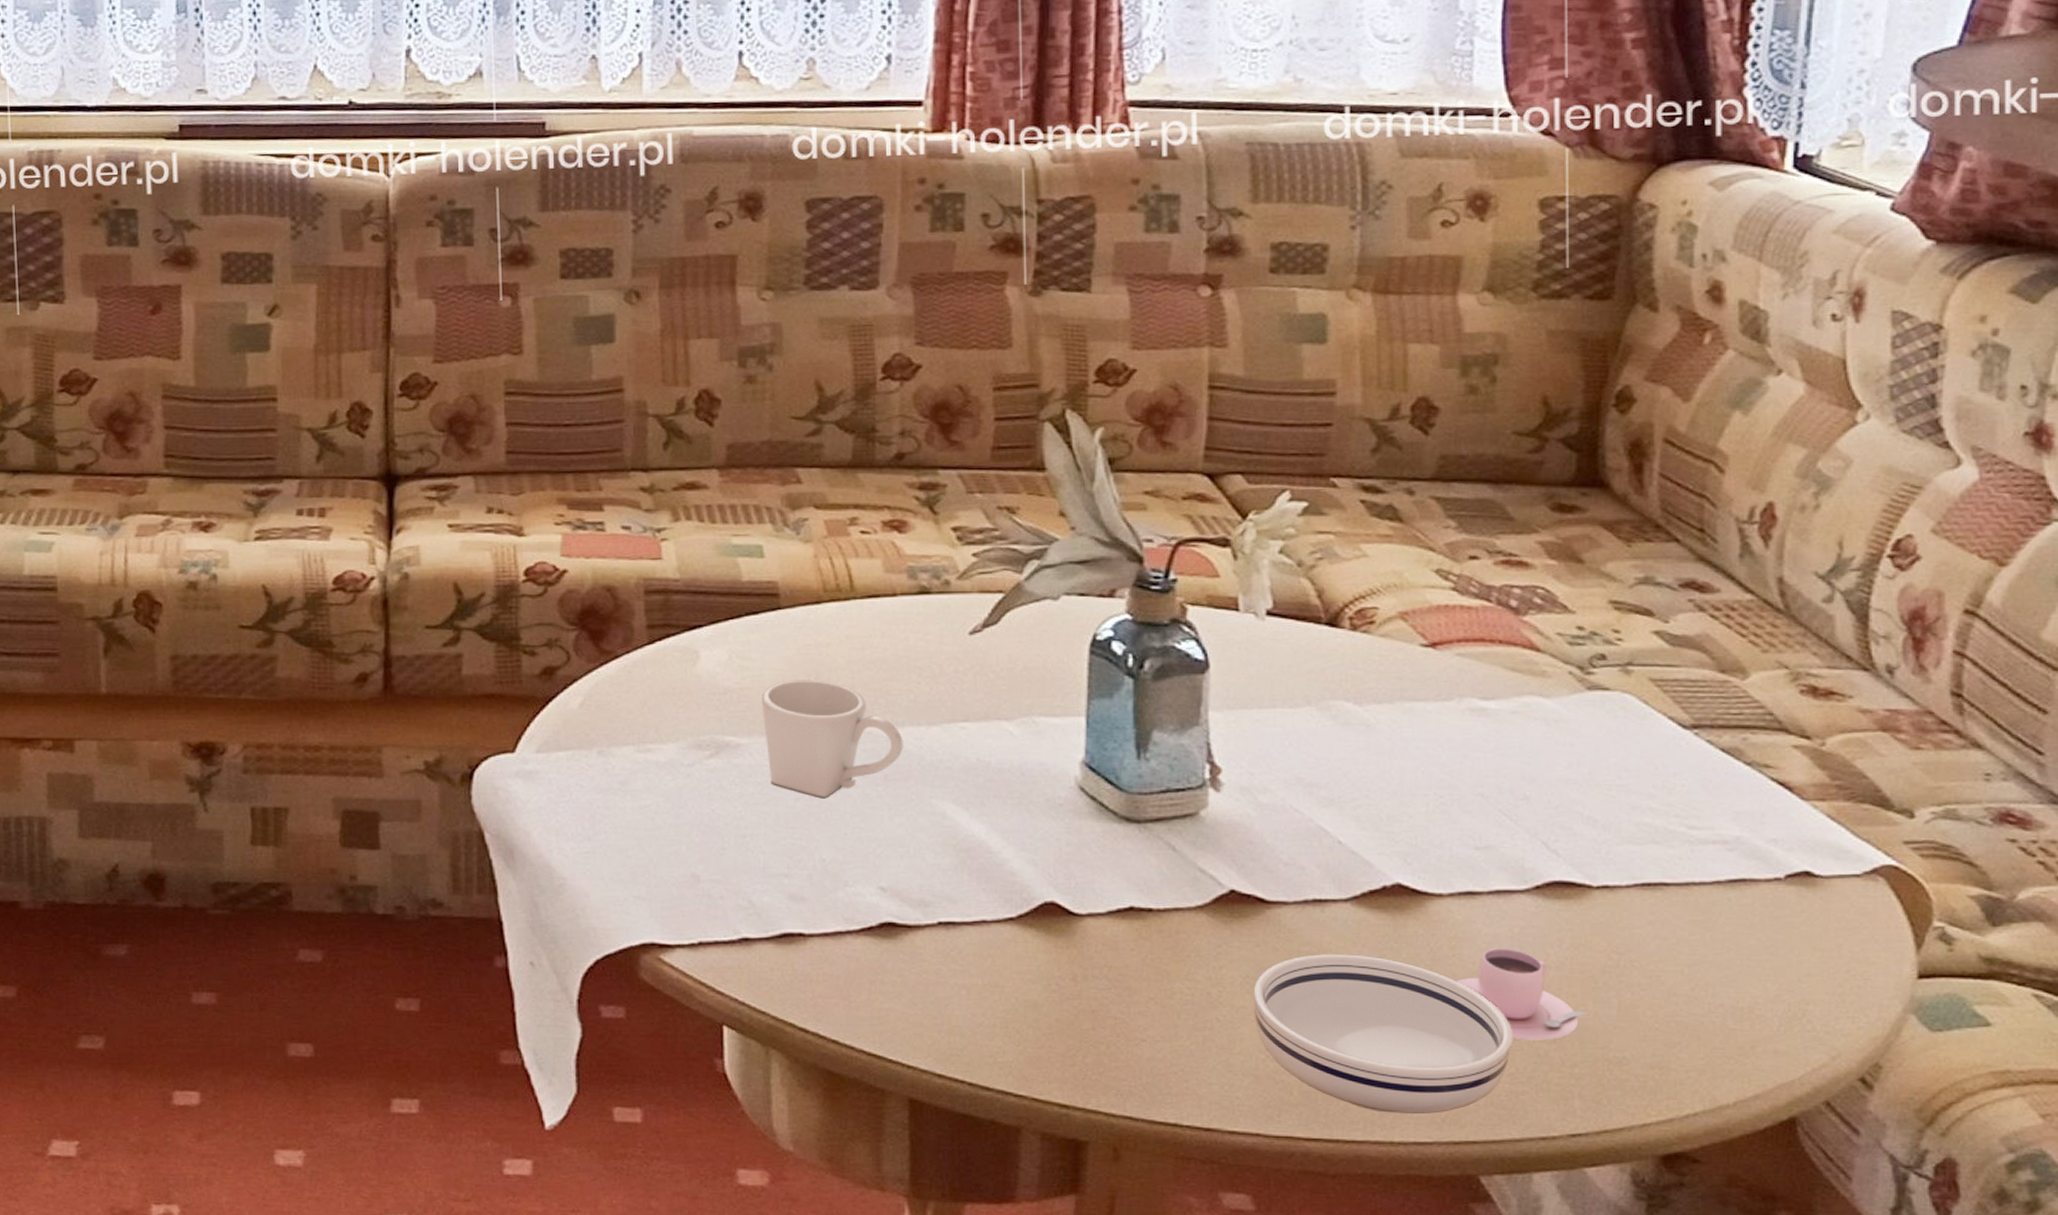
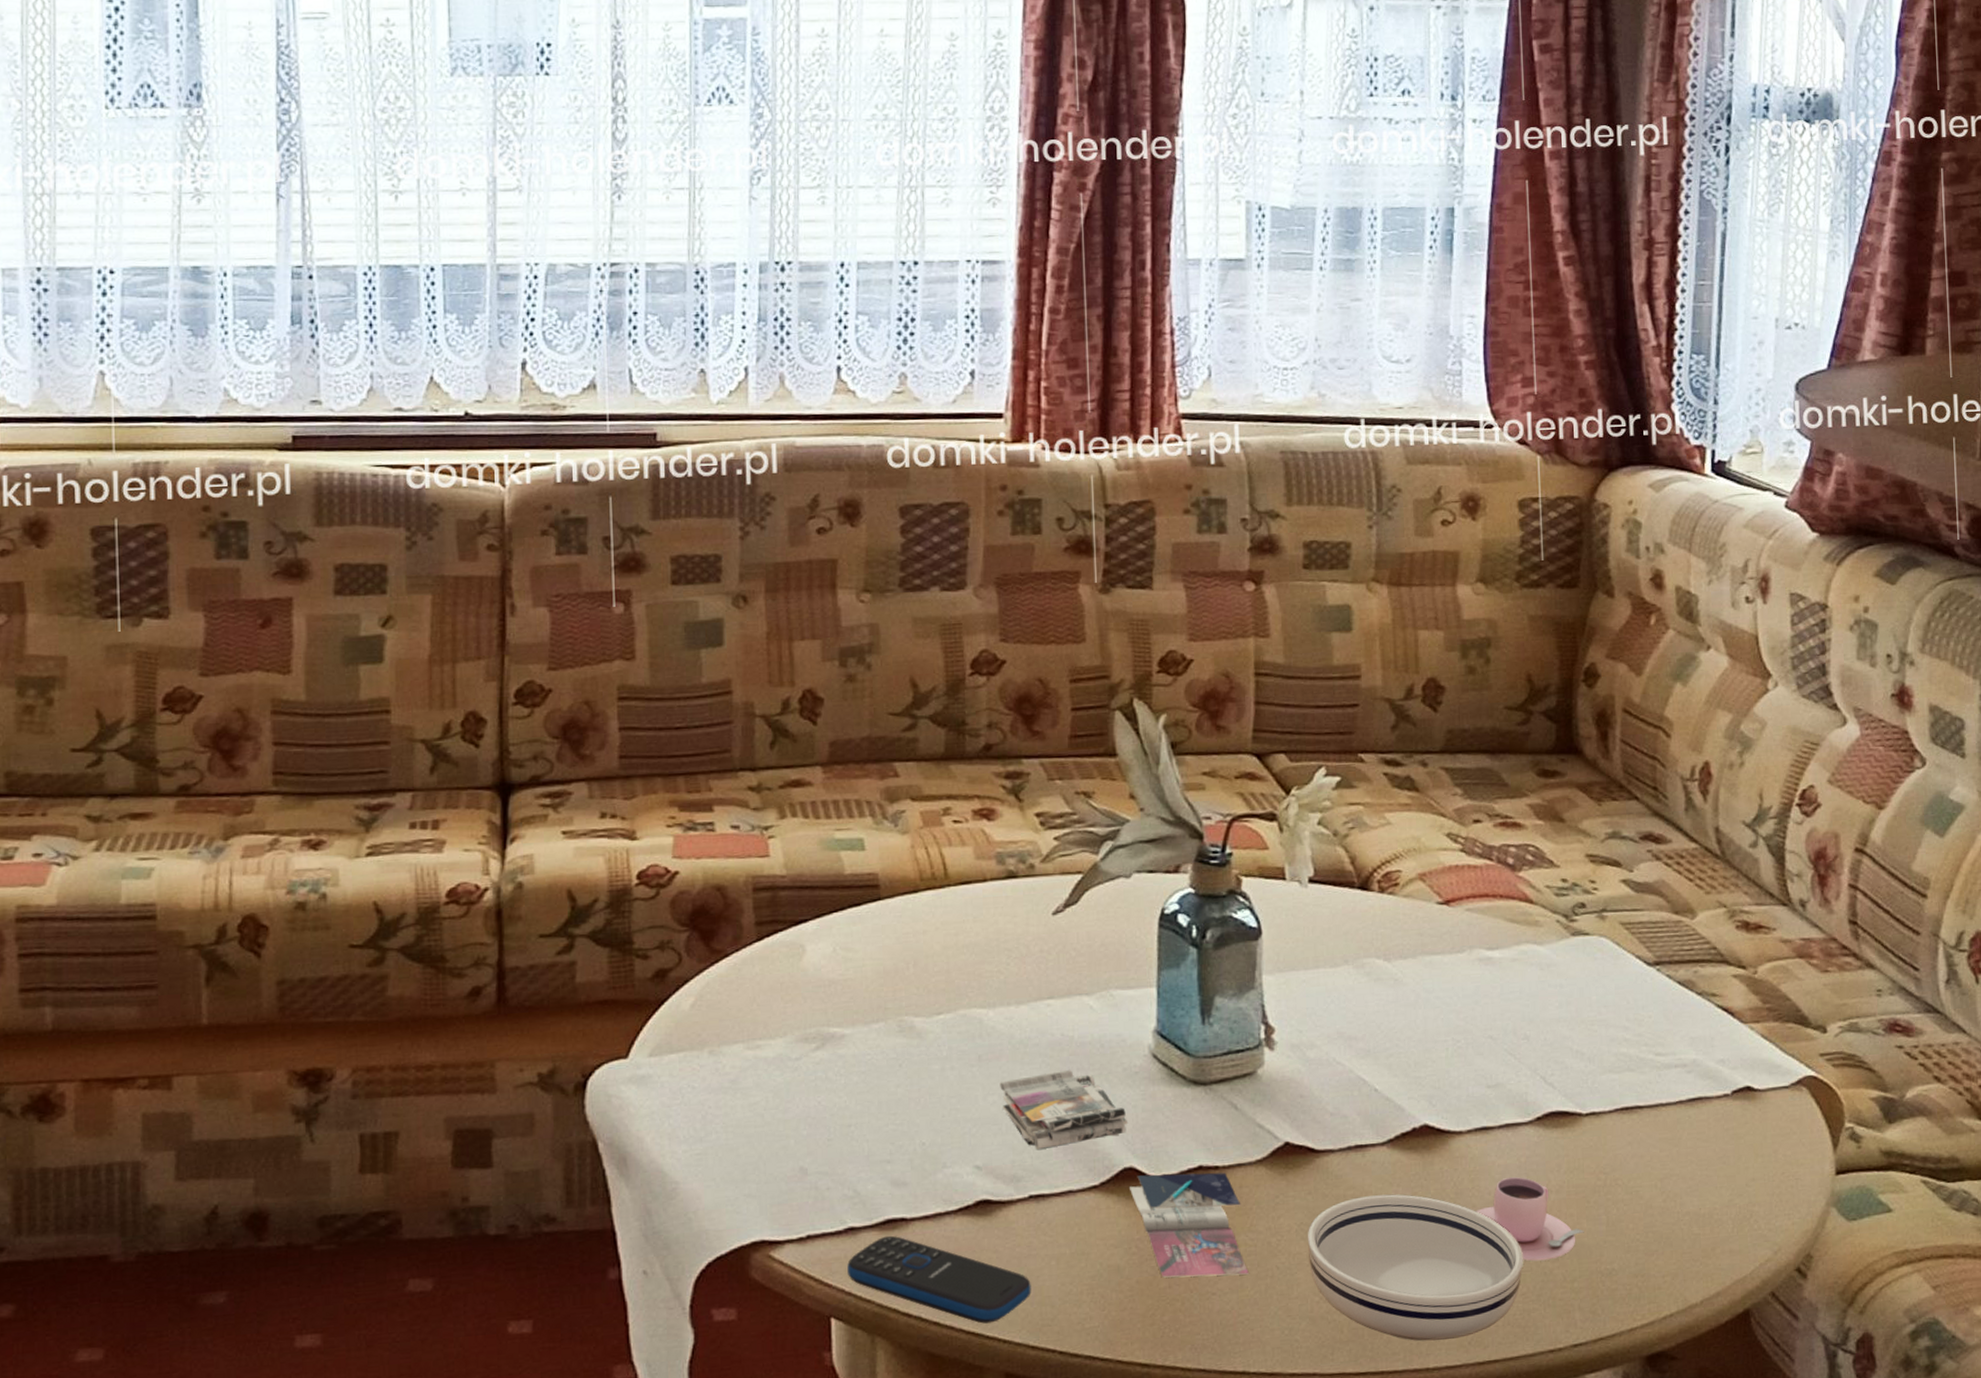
mobile phone: none [741,949,939,1047] -> present [847,1235,1032,1324]
mug: present [761,680,903,799] -> none [863,967,995,1083]
magazine: none [907,796,1185,1024] -> present [1000,1069,1249,1278]

